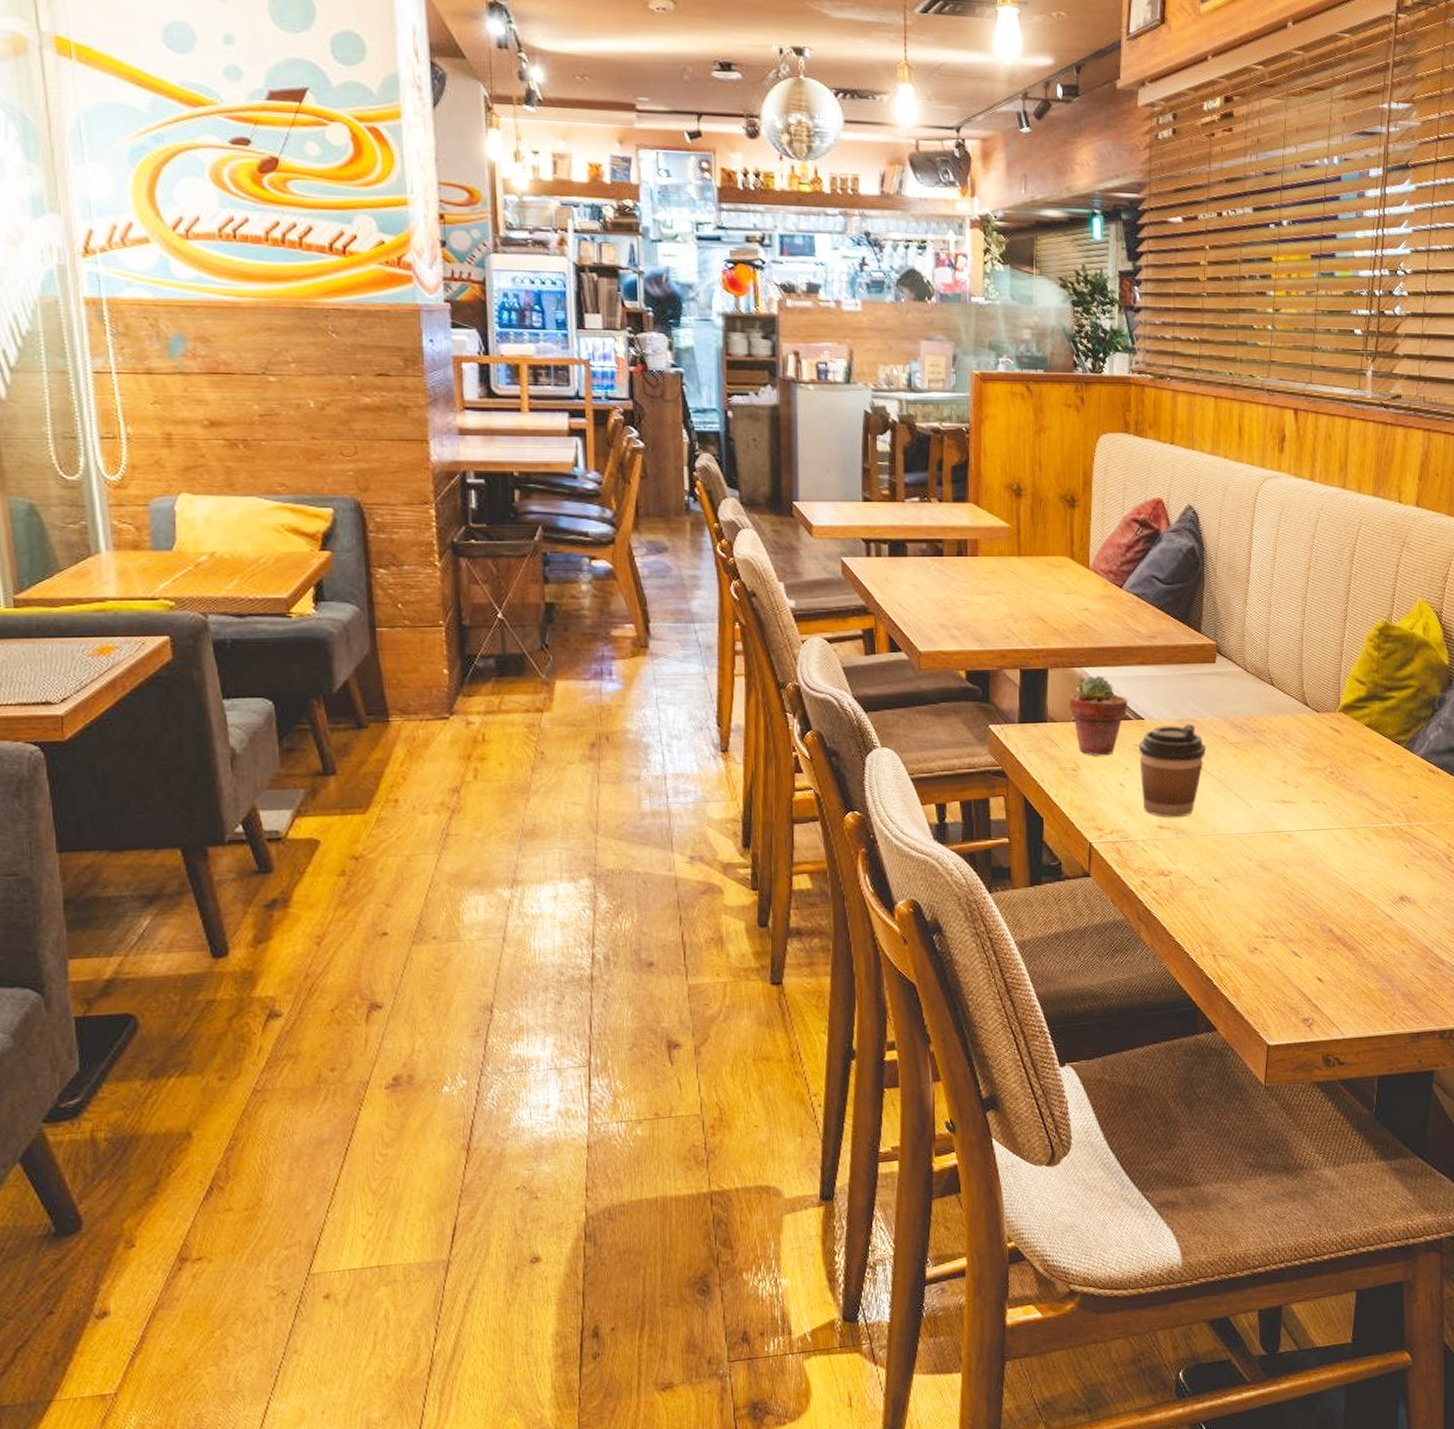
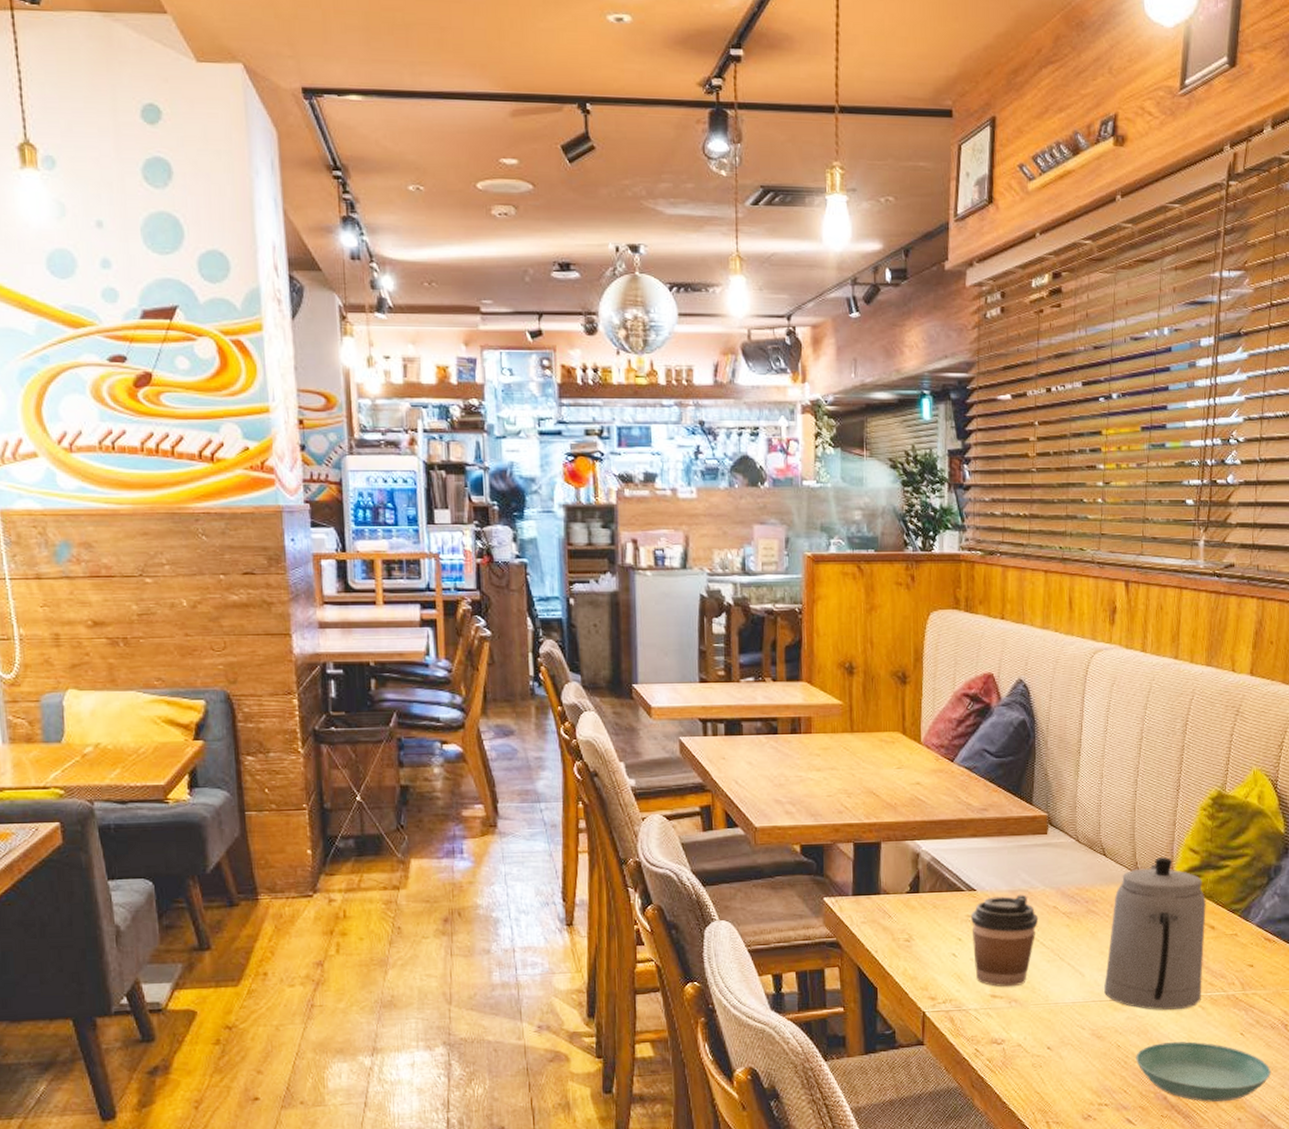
potted succulent: present [1069,675,1128,756] -> none [901,848,960,927]
teapot: none [1271,688,1372,842] -> present [1104,857,1206,1010]
saucer: none [1302,873,1434,934] -> present [1136,1041,1271,1102]

